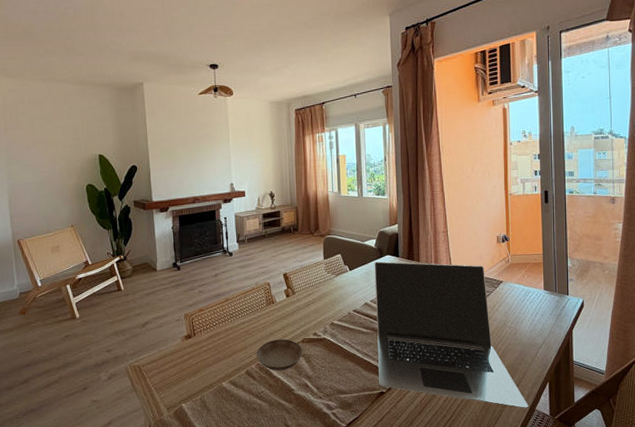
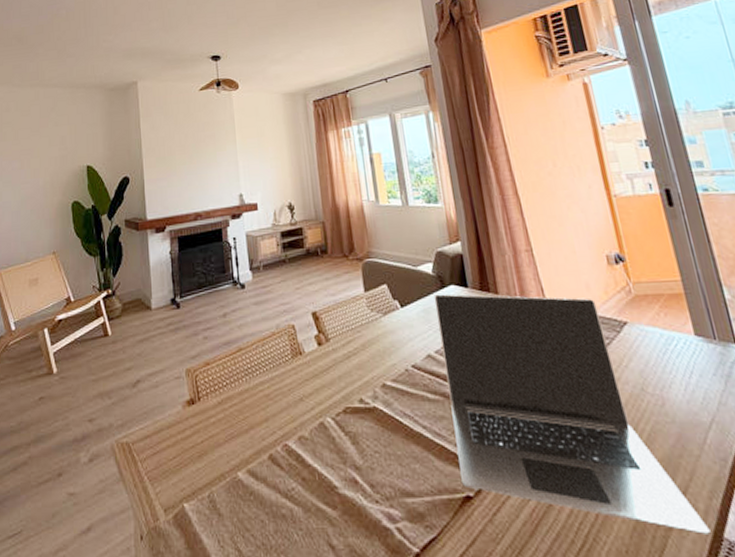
saucer: present [256,339,303,371] -> none [282,407,346,457]

